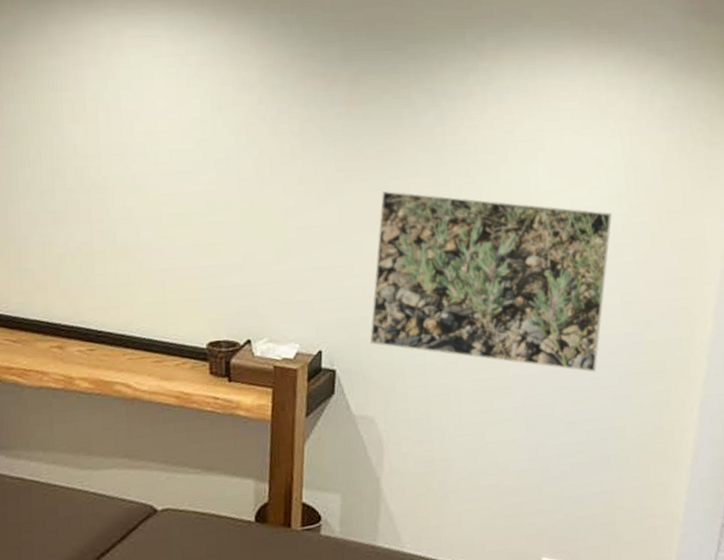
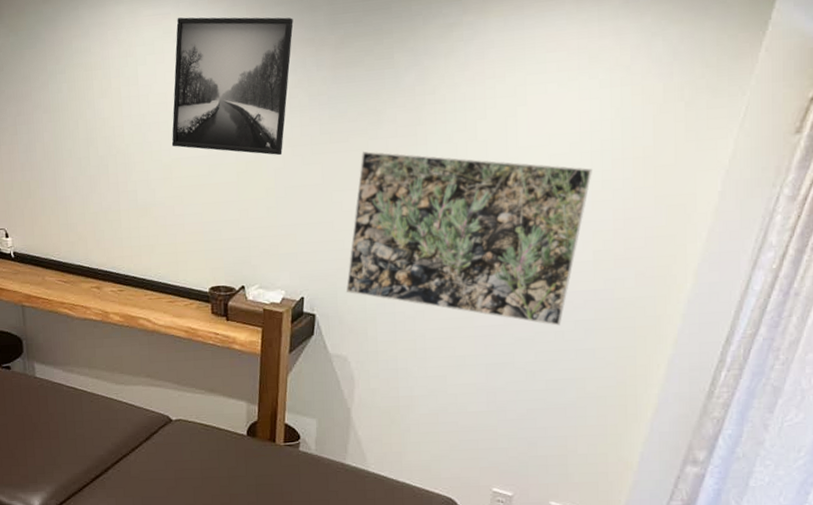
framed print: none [161,42,304,194] -> present [171,17,294,156]

